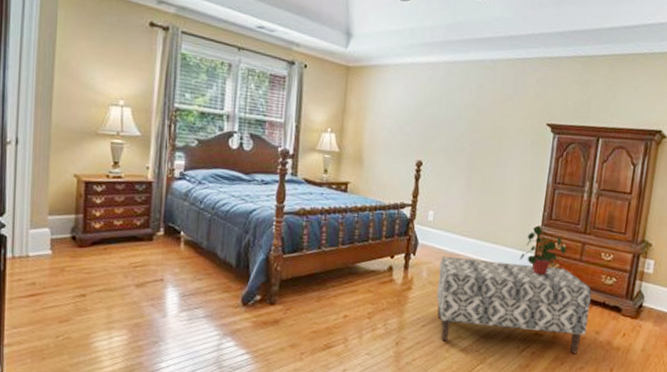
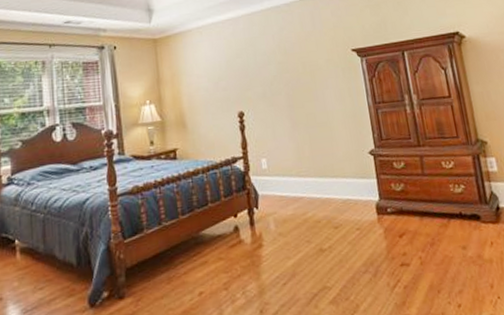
bench: present [437,256,592,354] -> none [284,187,453,296]
potted plant: present [519,226,566,276] -> none [362,150,407,200]

